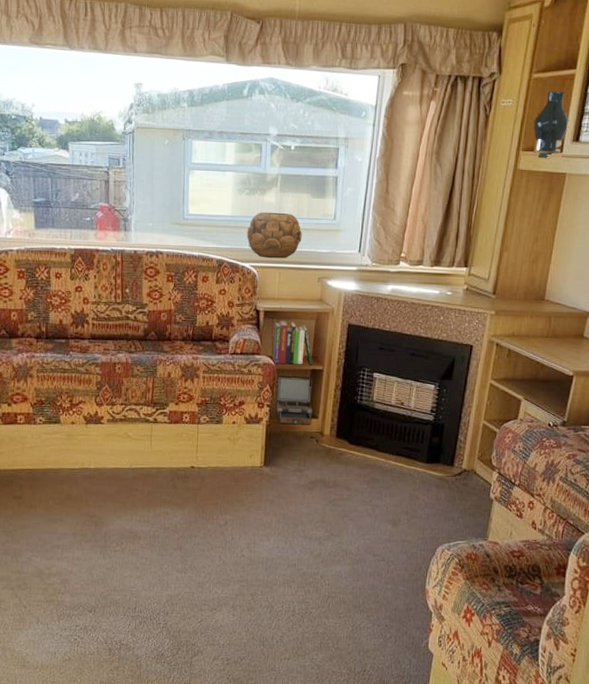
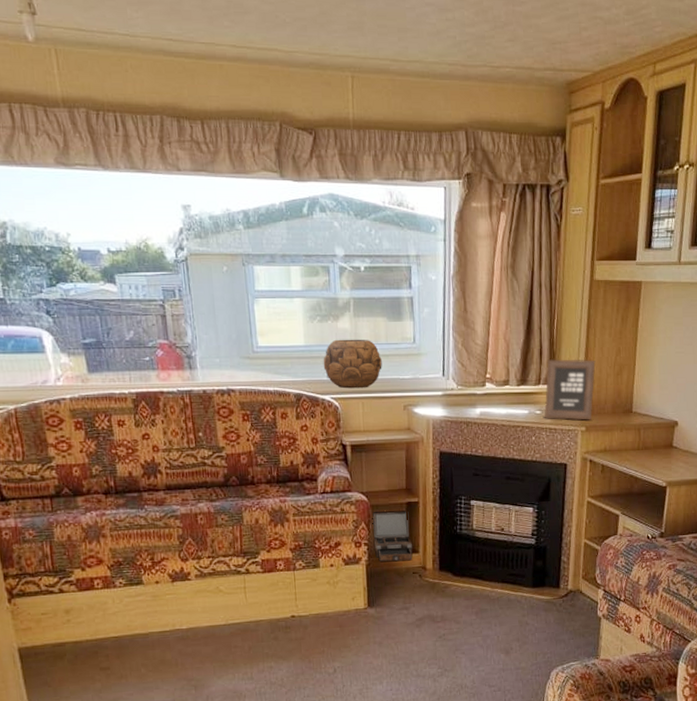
books: present [273,320,313,366] -> none [363,453,408,500]
picture frame: none [455,243,512,305] -> present [544,359,596,421]
vase: present [533,91,569,159] -> none [605,196,640,268]

